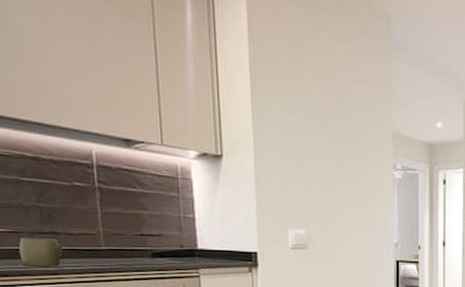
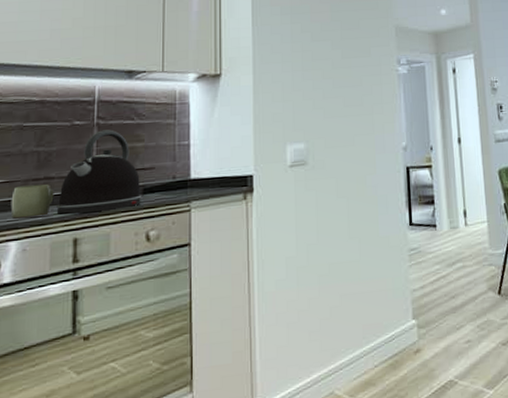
kettle: none [67,194,152,269] -> present [56,129,142,216]

